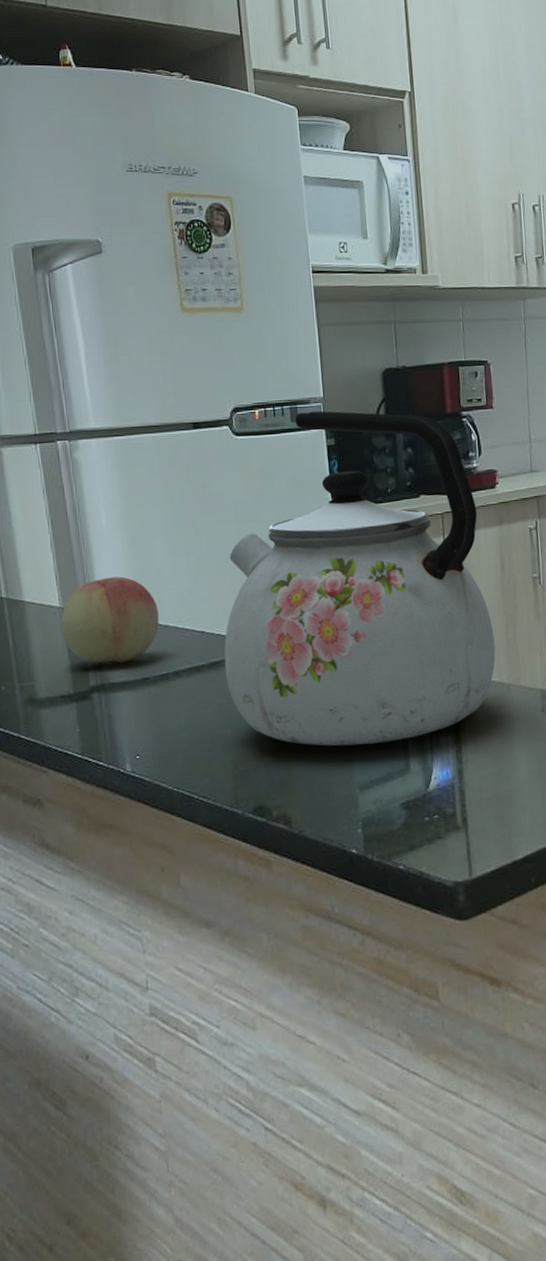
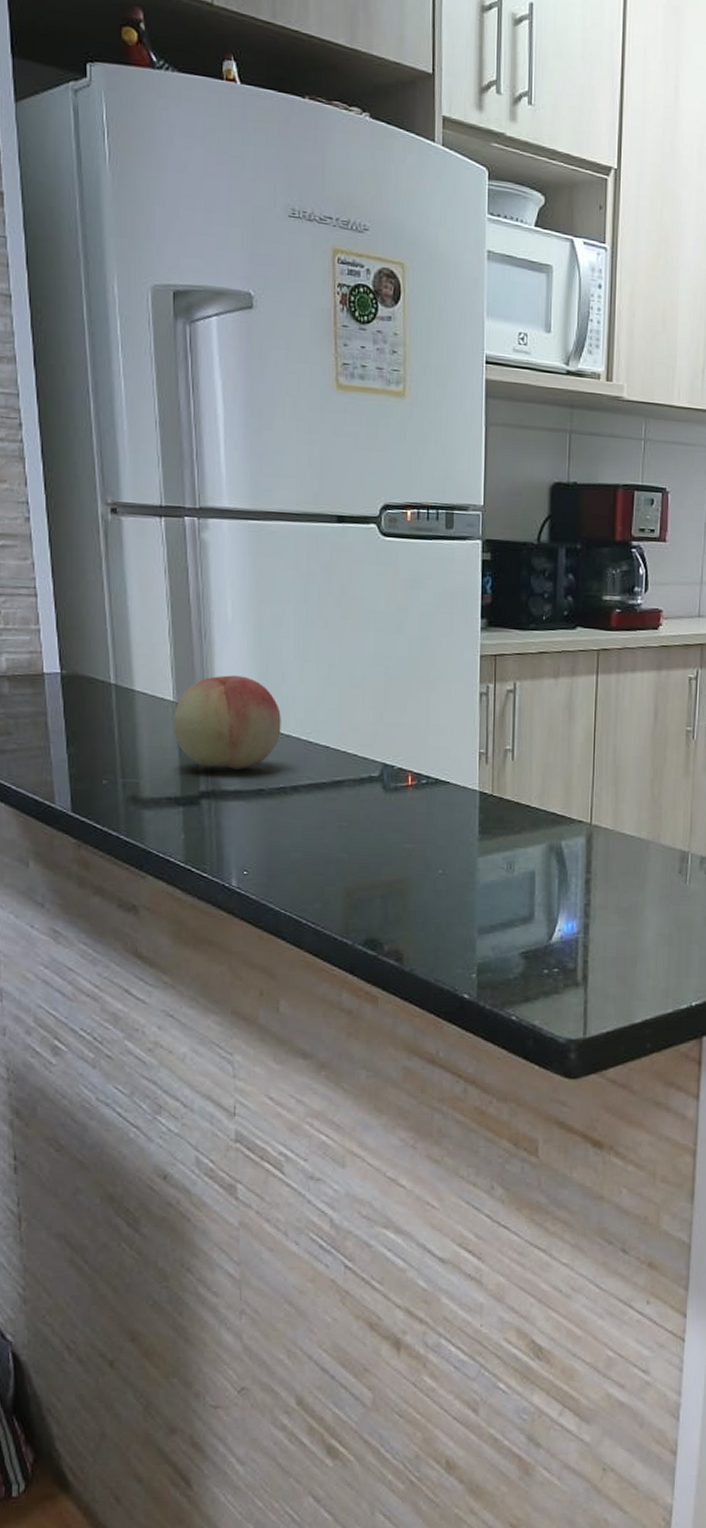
kettle: present [224,410,496,747] -> none [347,519,639,887]

